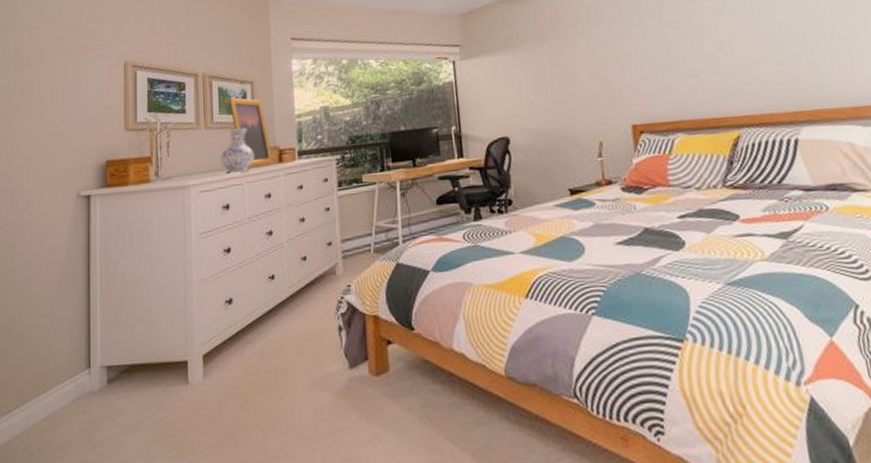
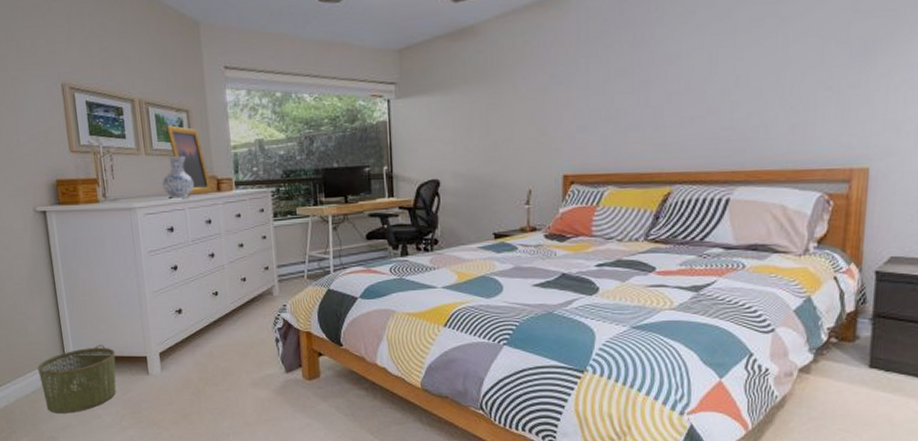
basket: none [54,349,151,446] -> present [37,344,117,413]

